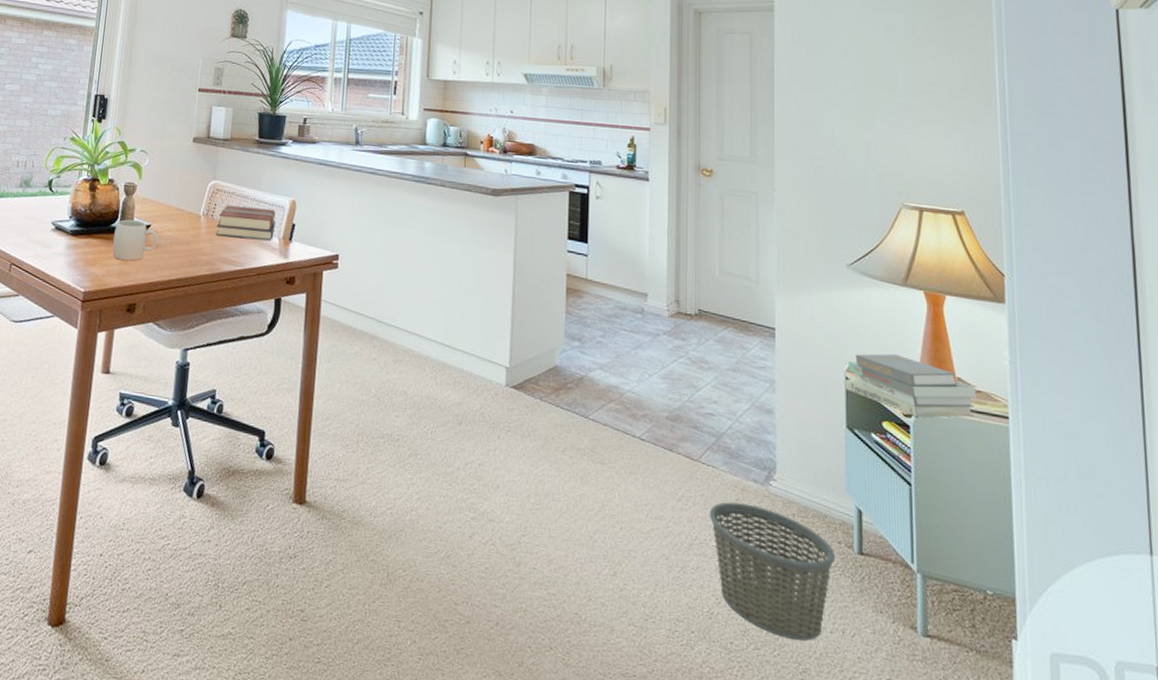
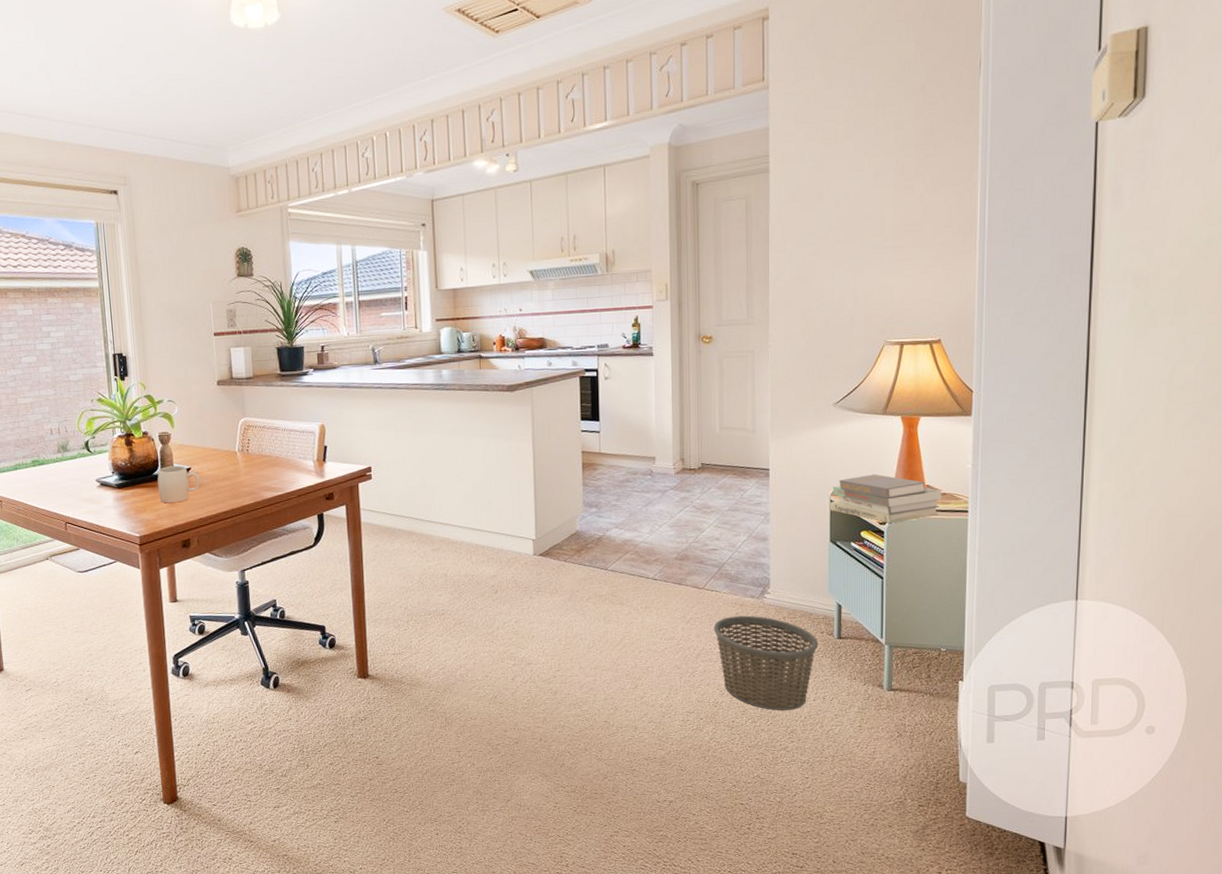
books: present [215,205,276,240] -> none [253,436,308,468]

